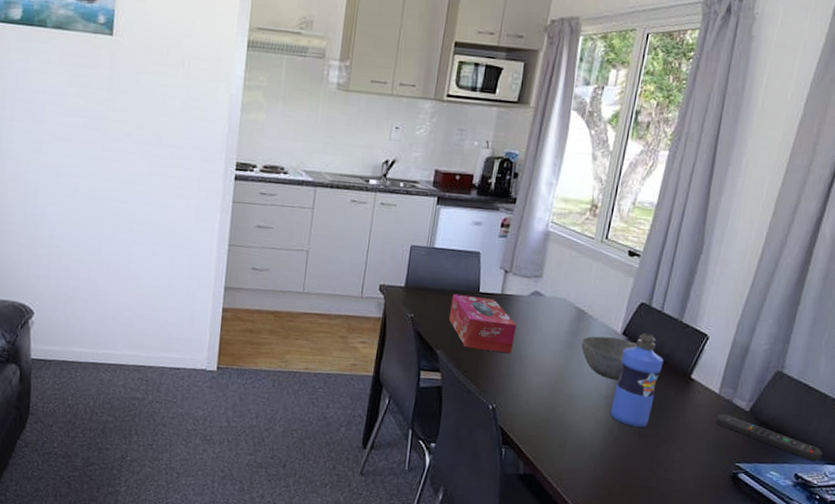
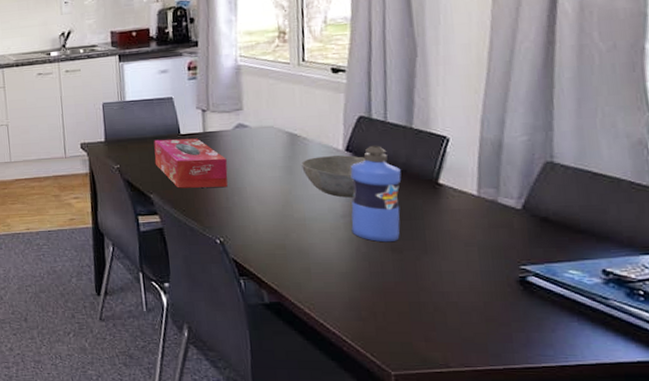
remote control: present [716,414,822,461] -> none [482,215,633,253]

